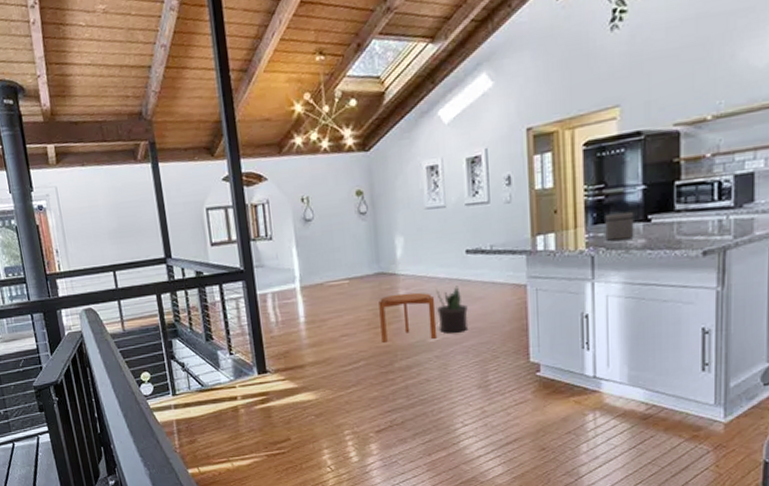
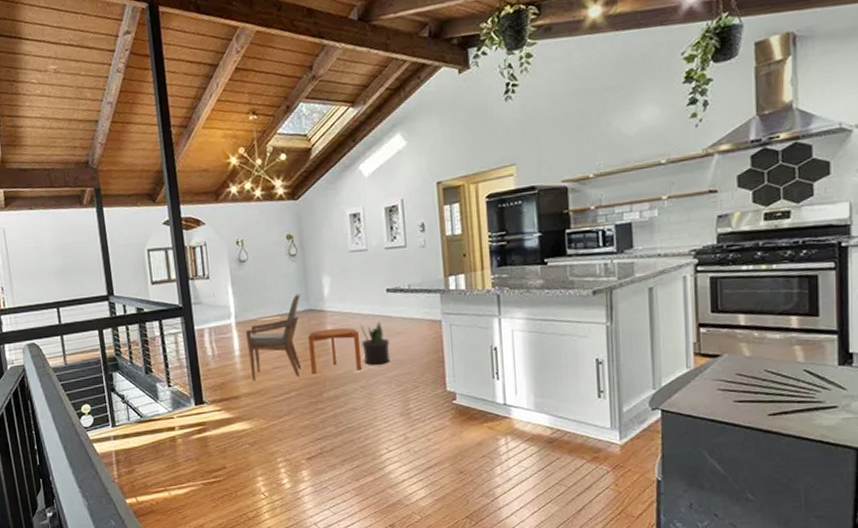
armchair: none [310,255,371,350] -> present [245,293,302,381]
jar: present [605,211,634,241] -> none [507,255,534,281]

